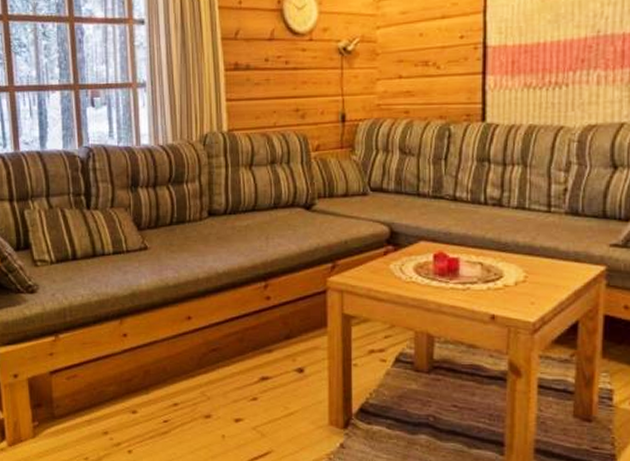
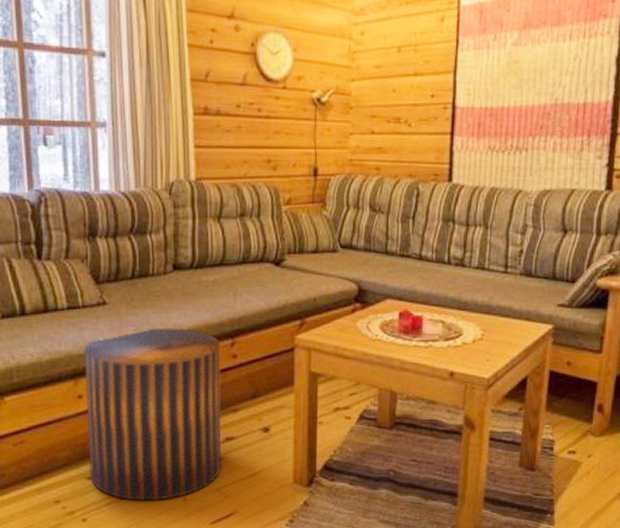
stool: none [128,271,258,436] -> present [84,328,222,501]

